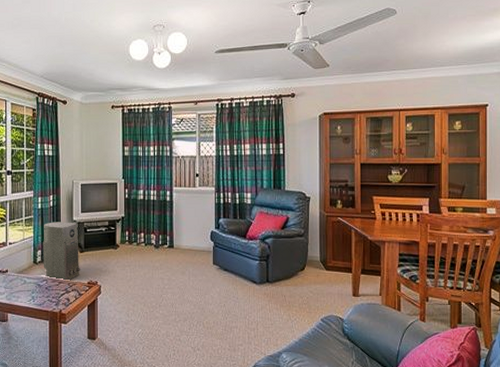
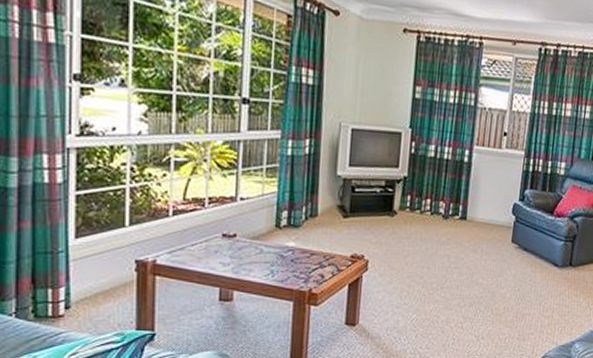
air purifier: present [43,222,80,282] -> none [289,174,343,254]

